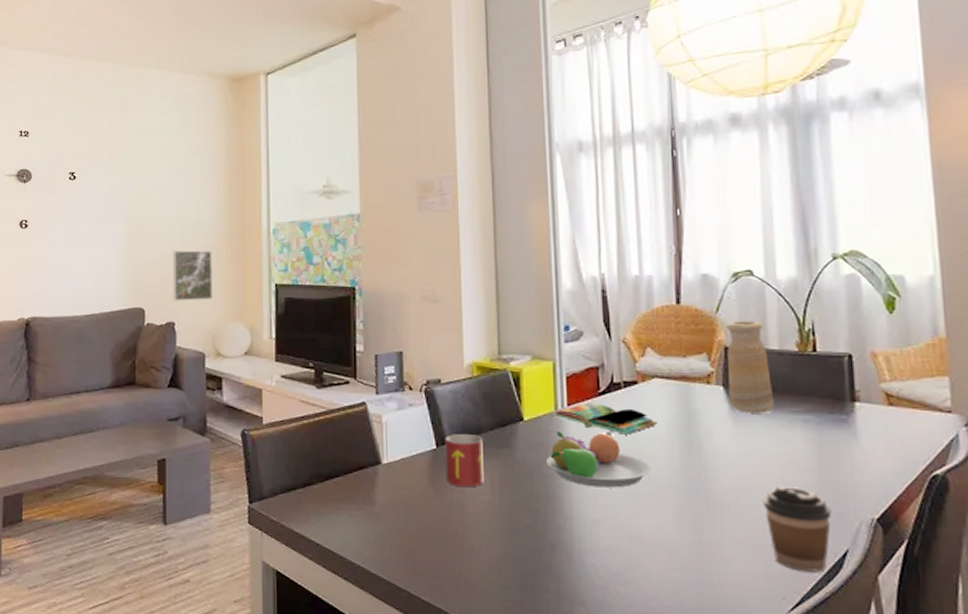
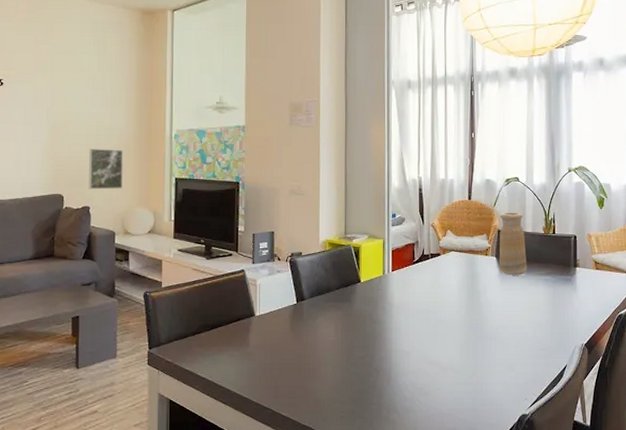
mug: present [445,434,484,488] -> none [303,293,331,332]
fruit bowl: present [547,432,652,488] -> none [376,290,446,329]
book: present [551,403,658,435] -> none [380,269,452,291]
coffee cup: present [763,486,832,573] -> none [517,325,558,381]

